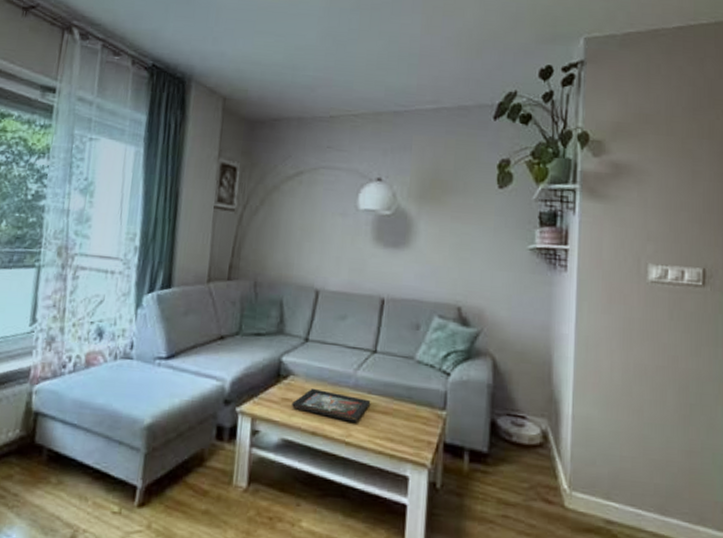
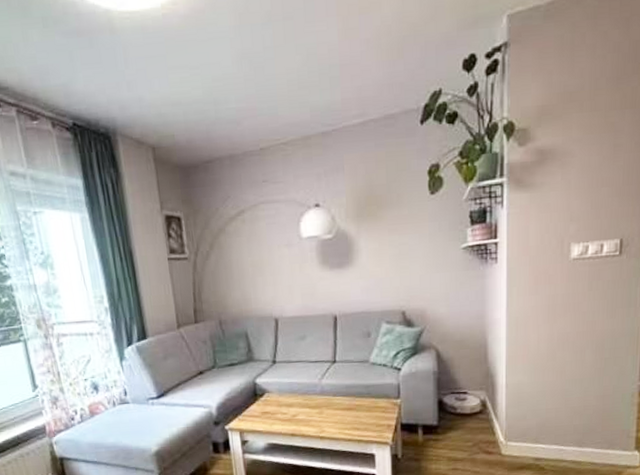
decorative tray: present [292,388,371,423] -> none [271,400,337,421]

